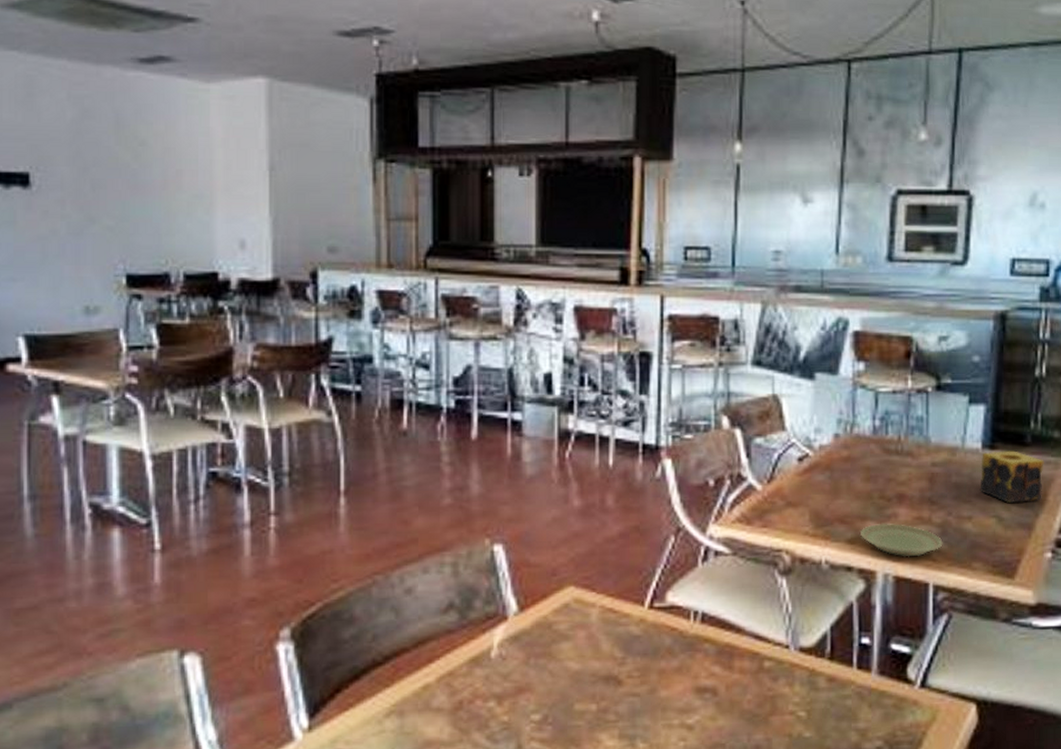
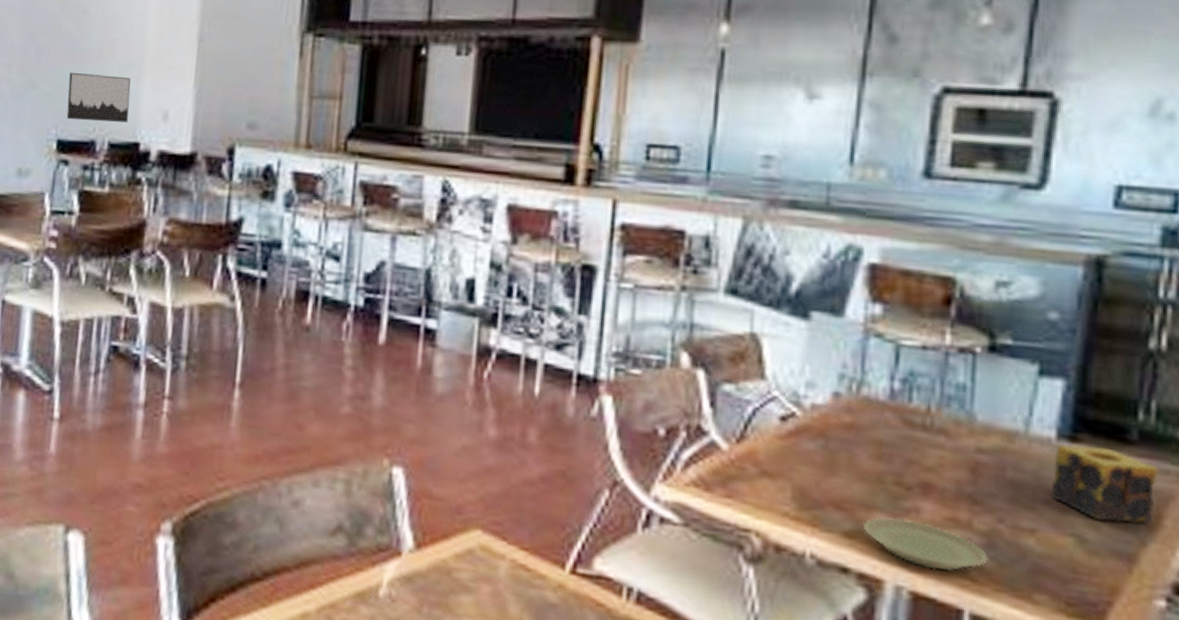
wall art: none [133,205,204,254] -> present [66,72,131,123]

